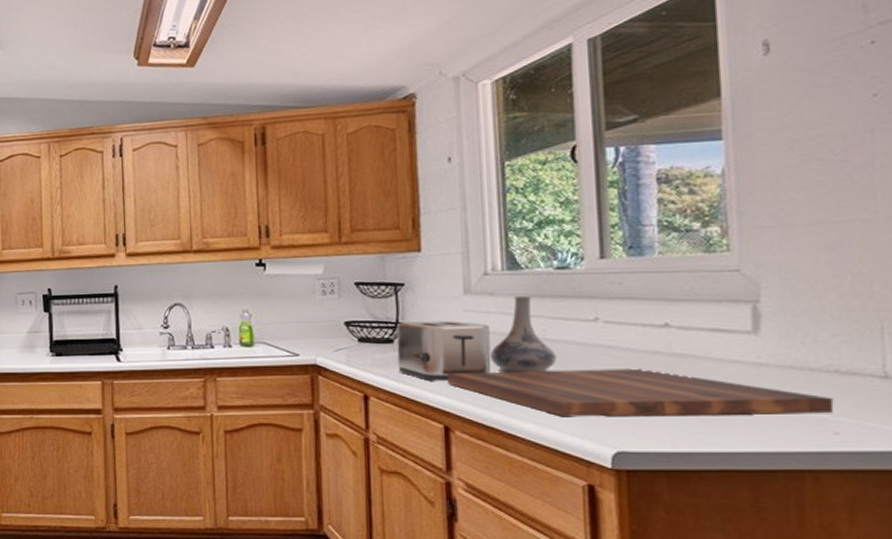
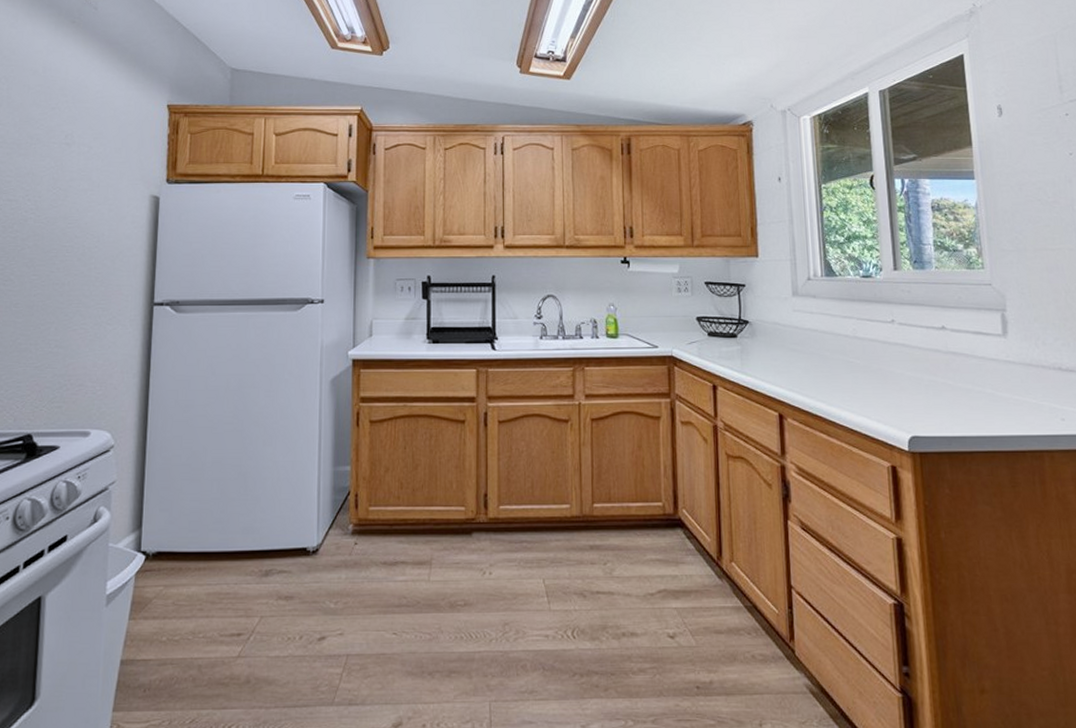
toaster: present [396,320,491,381] -> none [739,319,815,373]
cutting board: present [447,368,834,417] -> none [781,364,1060,406]
decorative vase: present [489,296,556,372] -> none [813,300,865,366]

